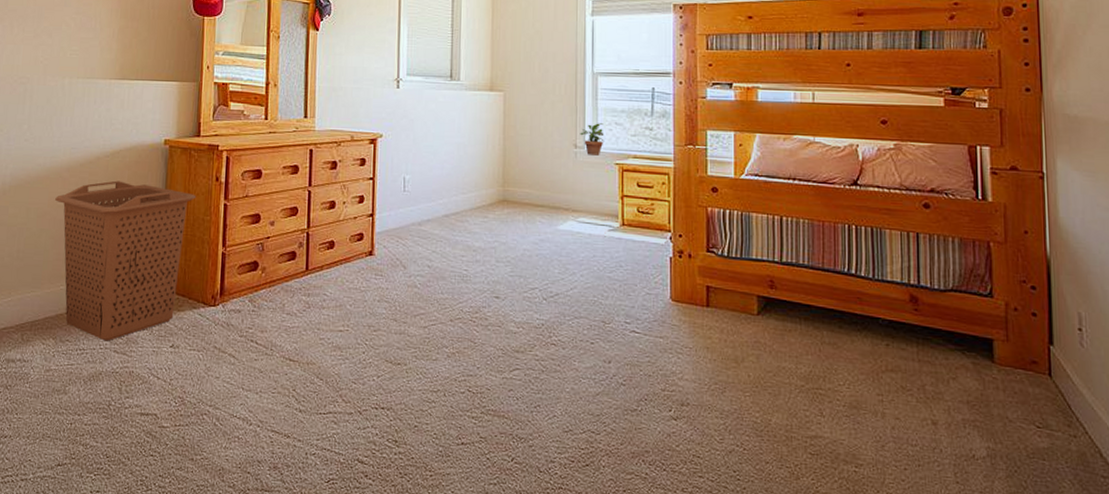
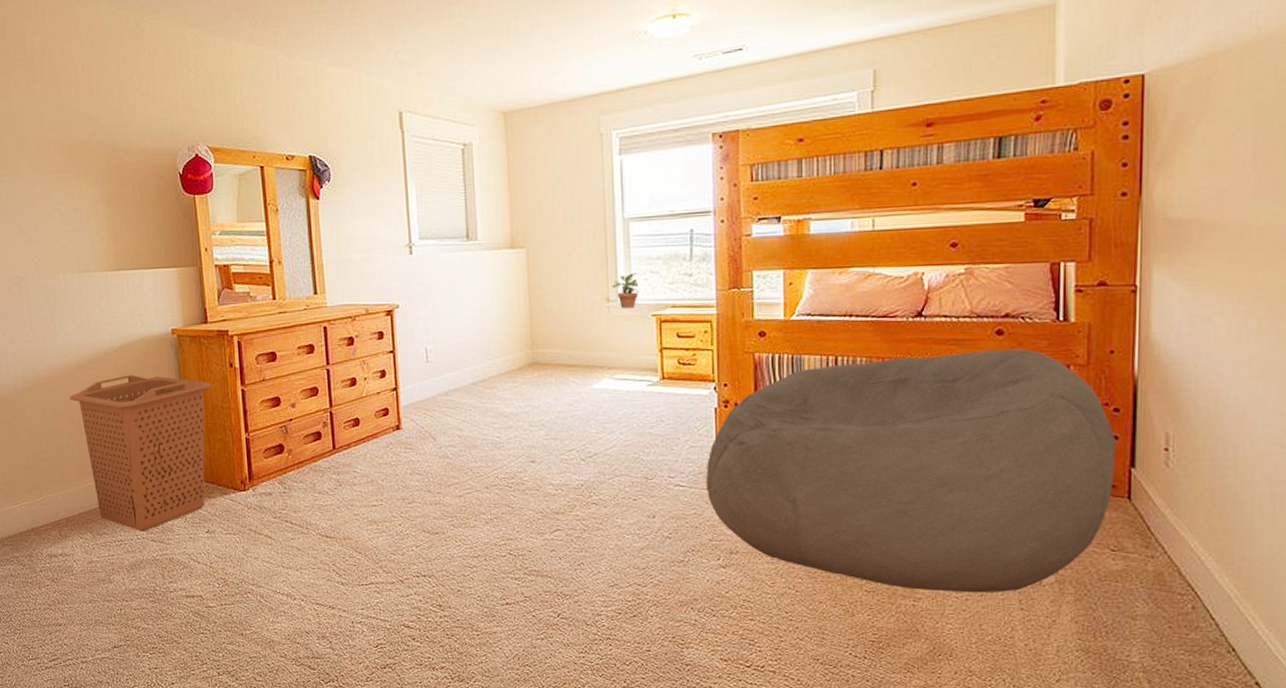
bean bag chair: none [660,221,1036,464] -> present [706,348,1116,594]

